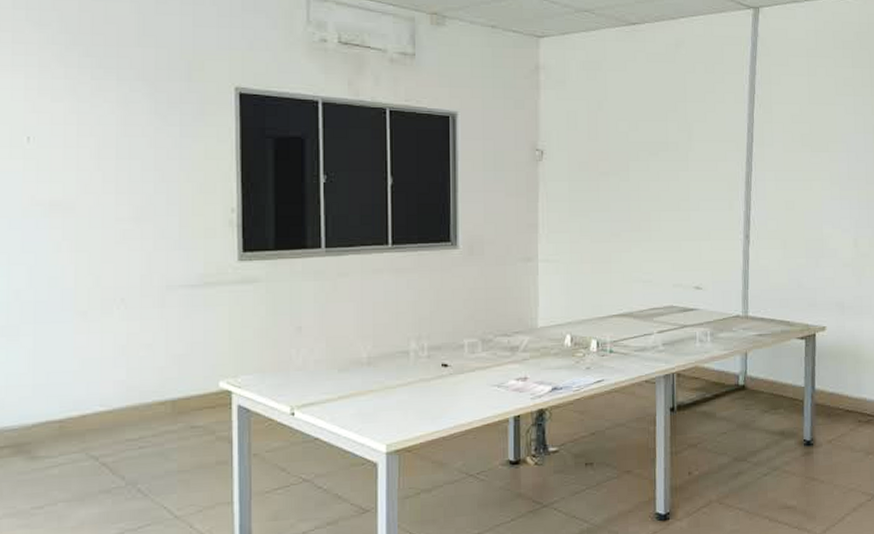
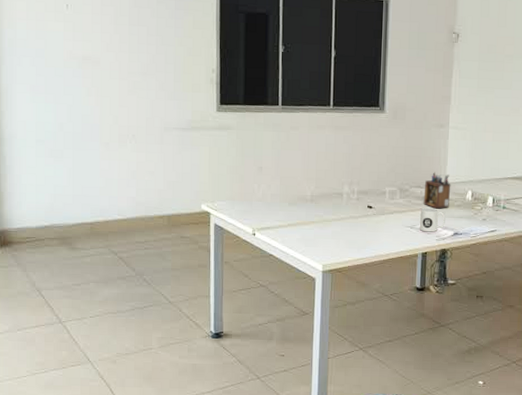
mug: none [508,359,541,390] -> present [419,207,445,232]
desk organizer: none [512,315,545,360] -> present [423,172,451,209]

